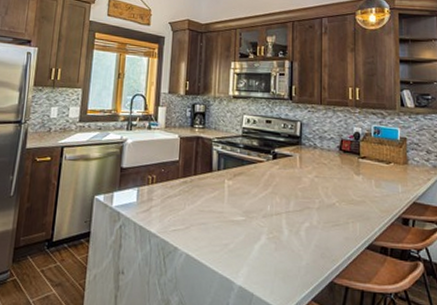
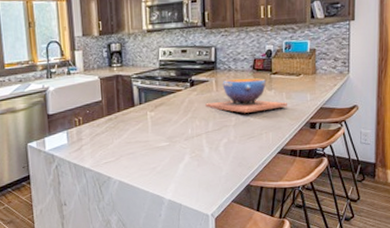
decorative bowl: none [288,157,376,197] -> present [205,78,287,113]

